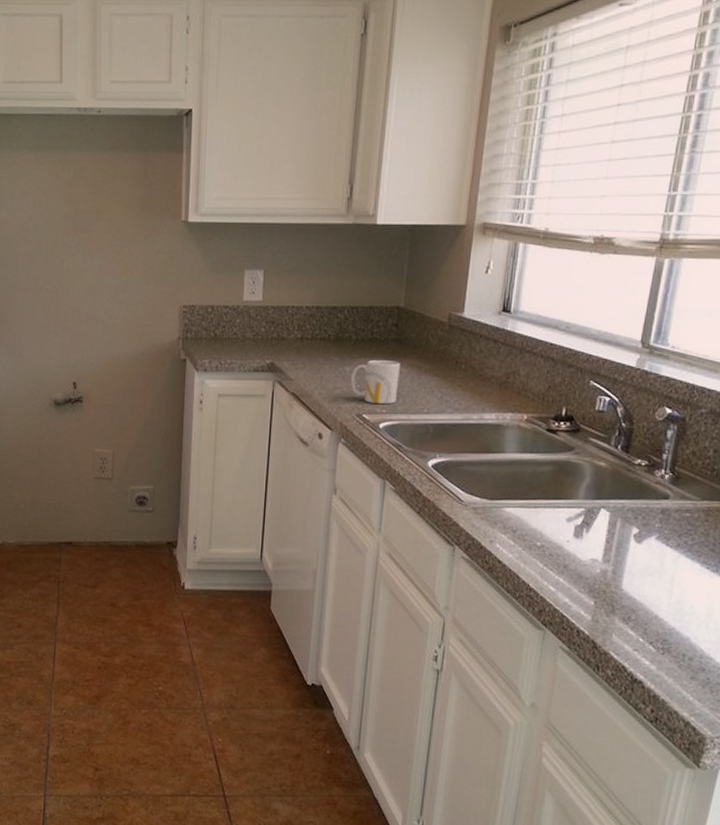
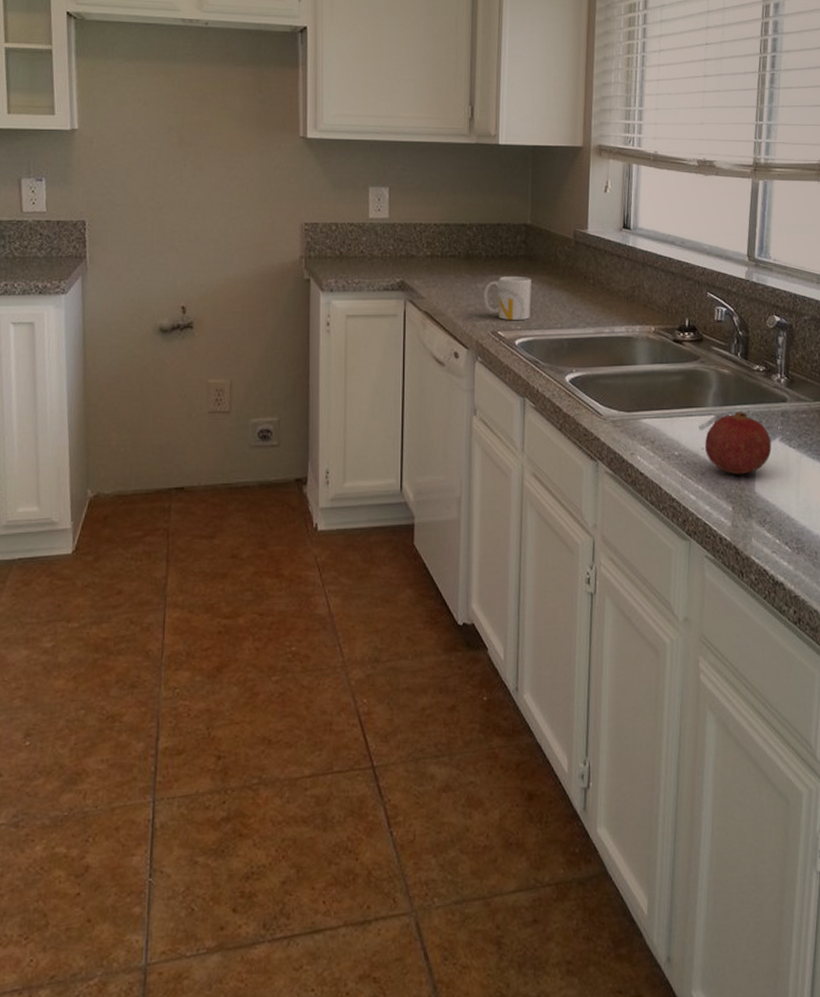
fruit: none [570,506,646,571] -> present [705,412,772,475]

